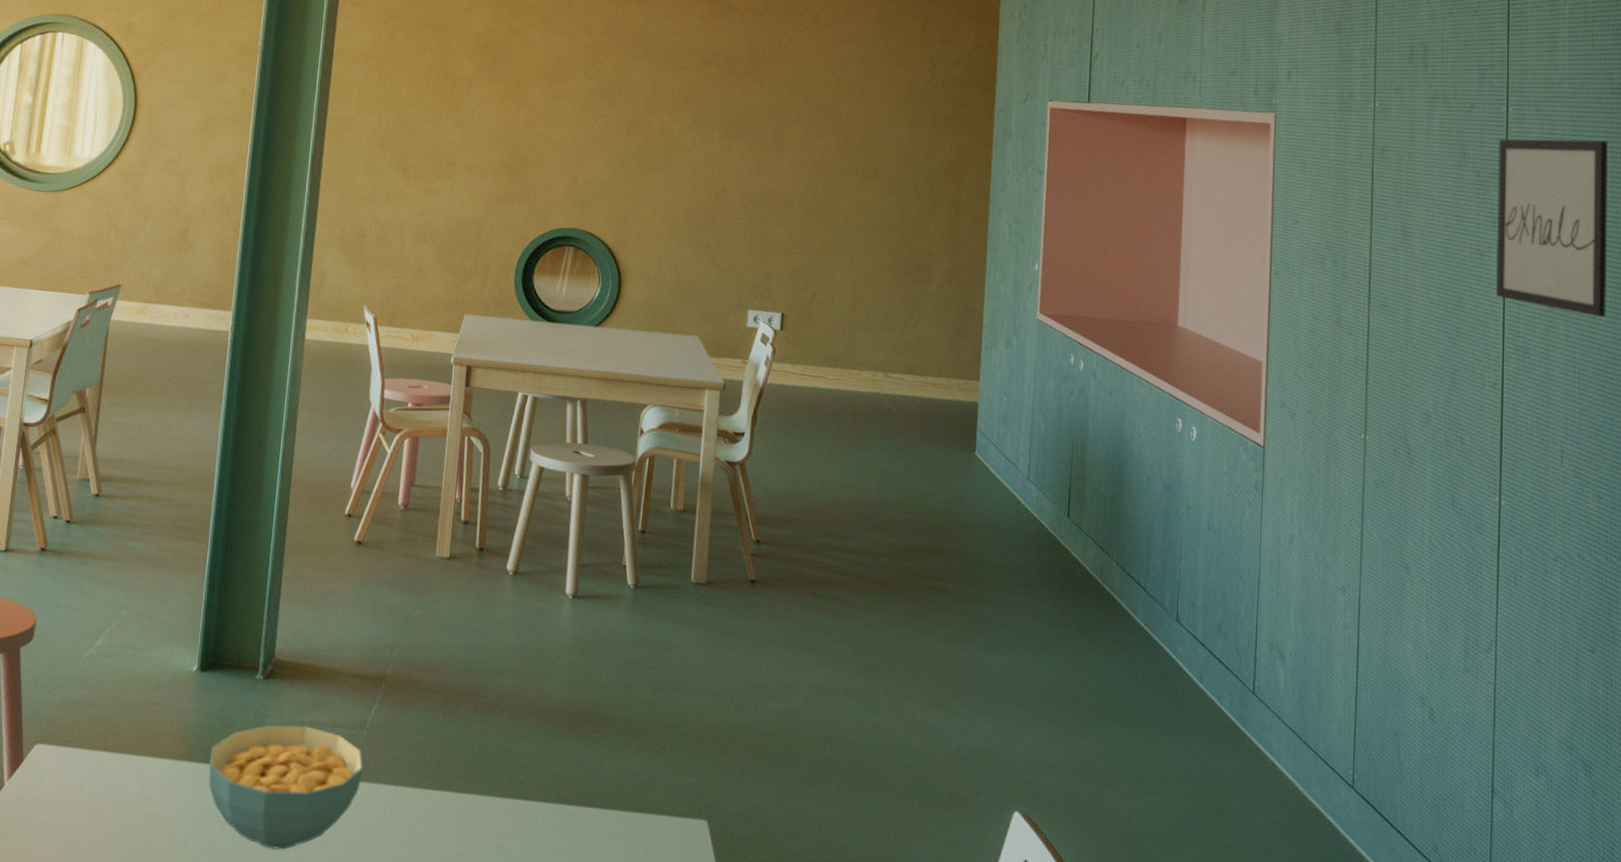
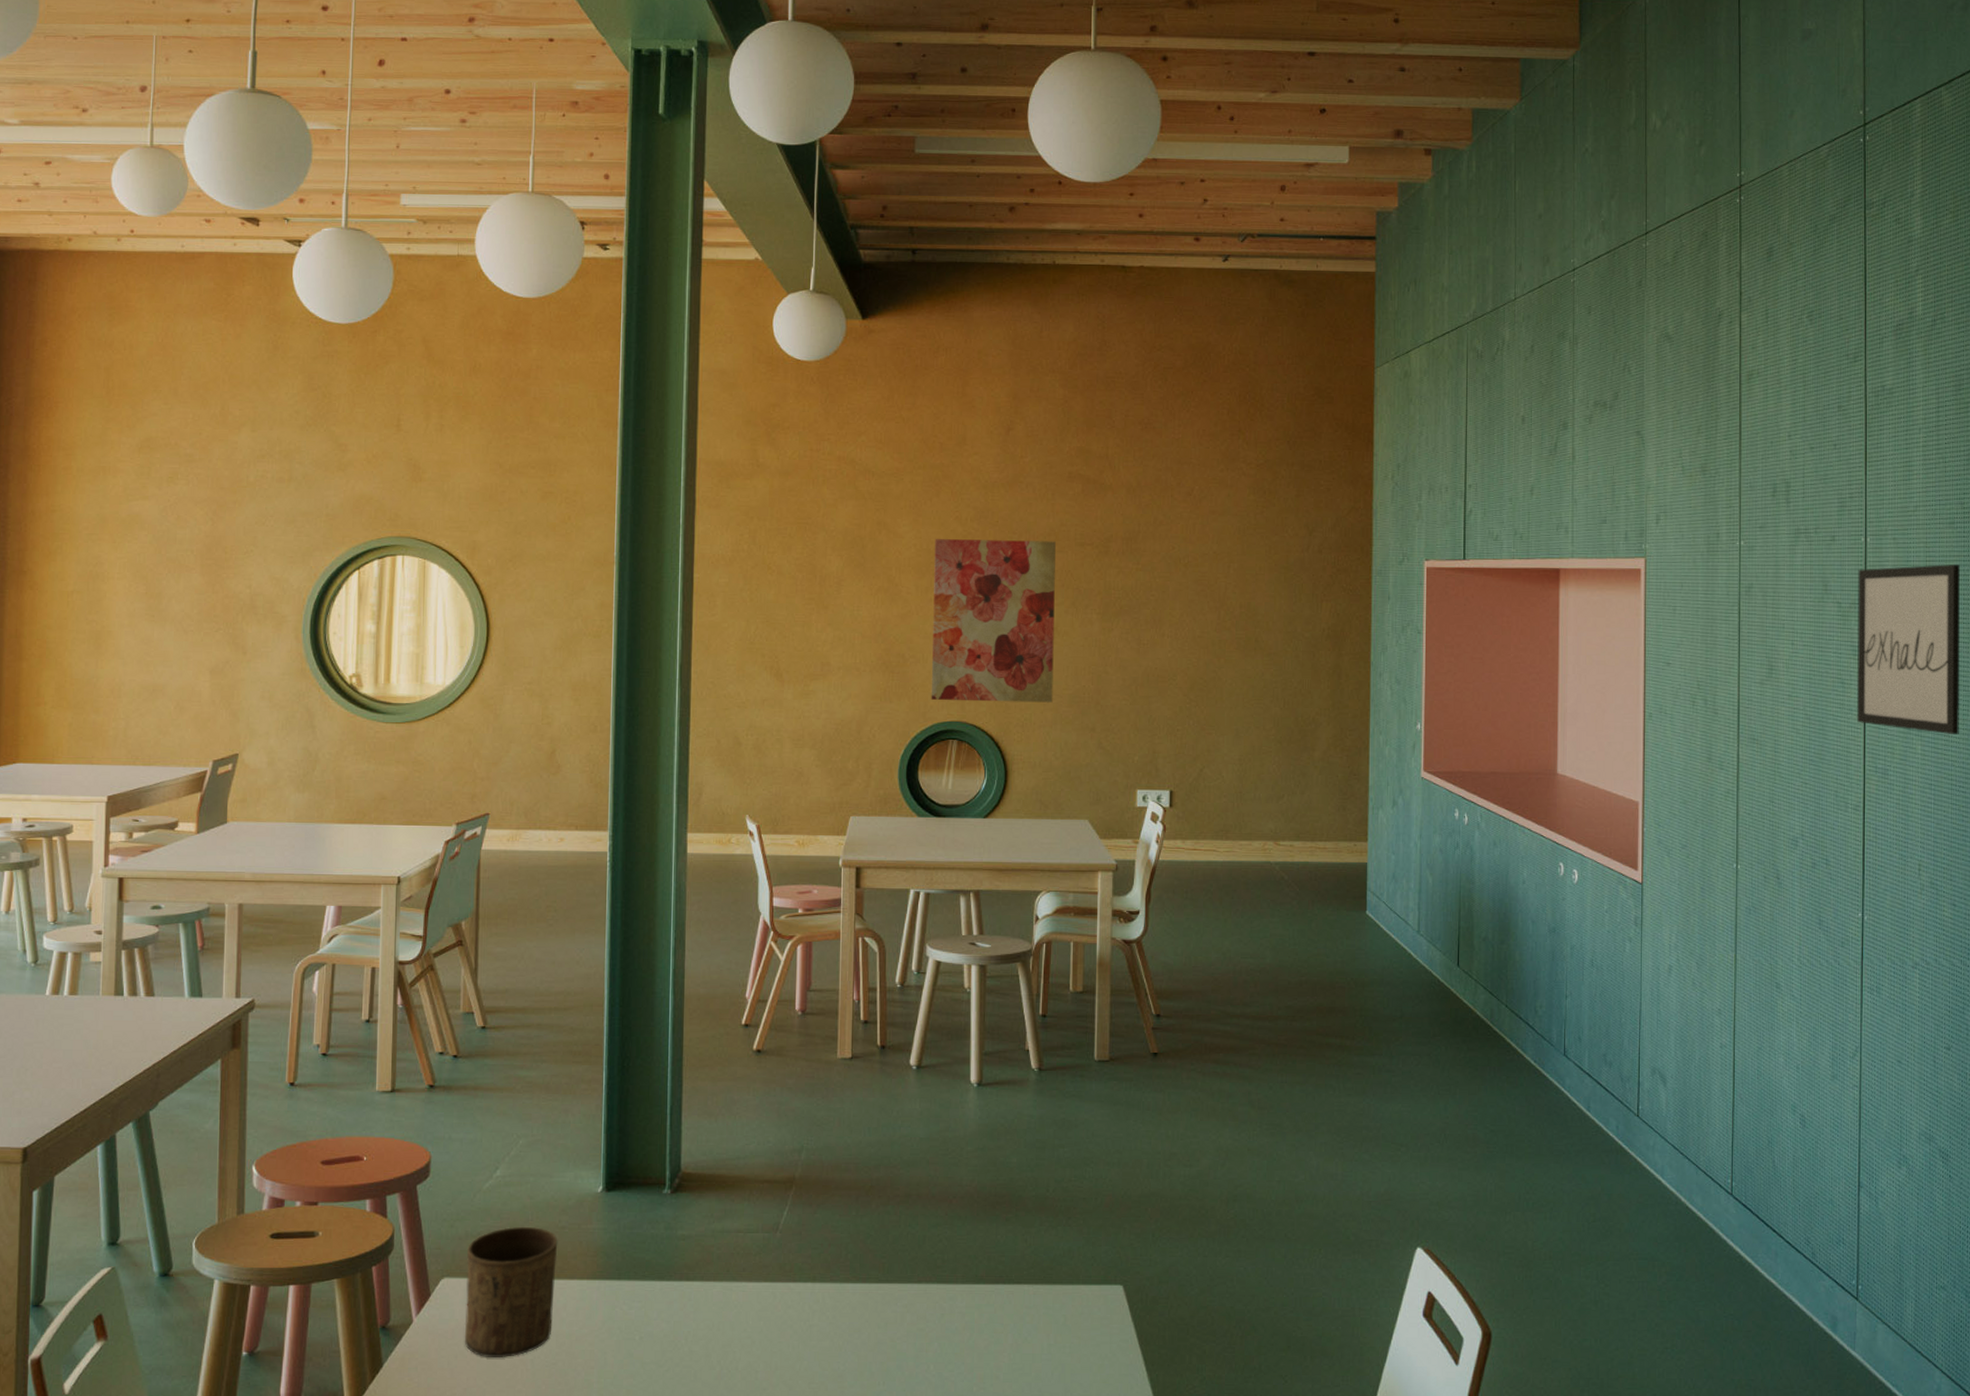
cup: none [51,698,150,832] -> present [464,1226,558,1357]
cereal bowl: present [208,724,365,850] -> none [622,1234,780,1355]
wall art: none [550,49,682,217] -> present [931,539,1056,703]

